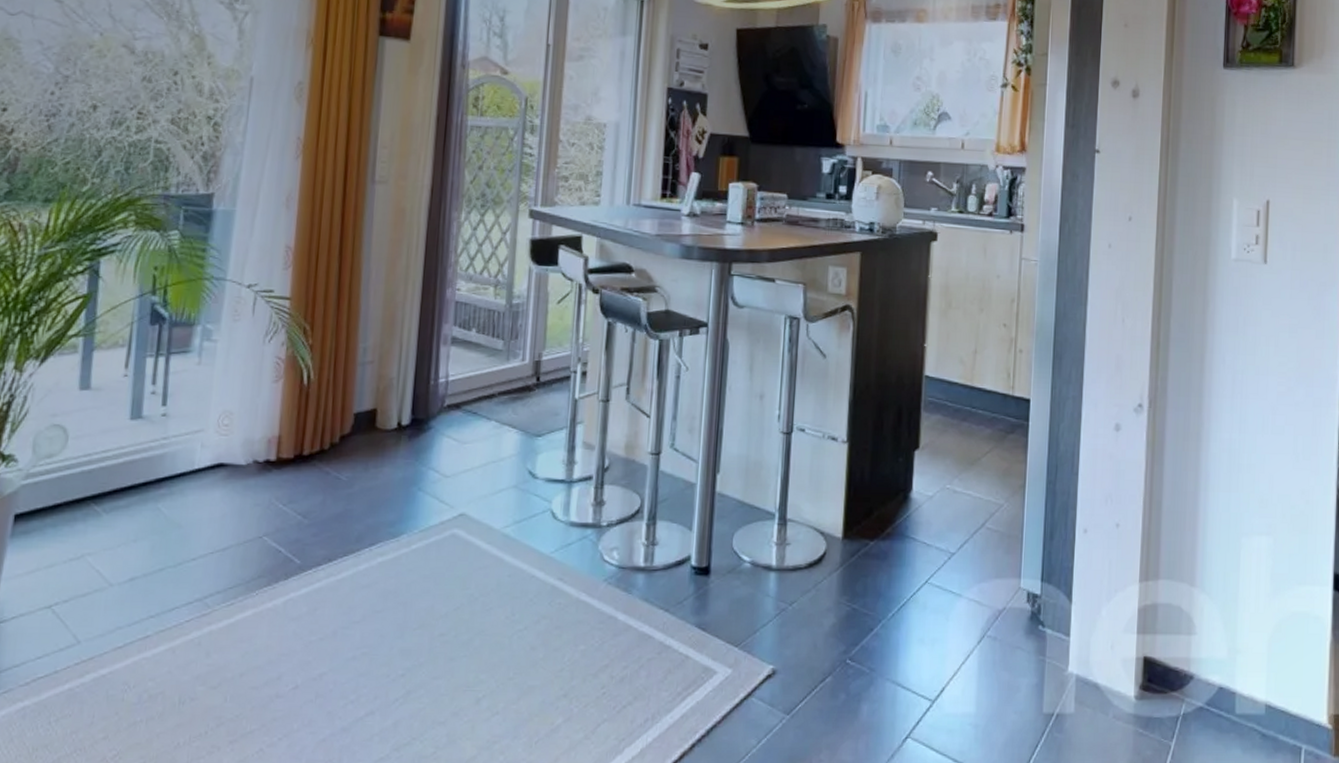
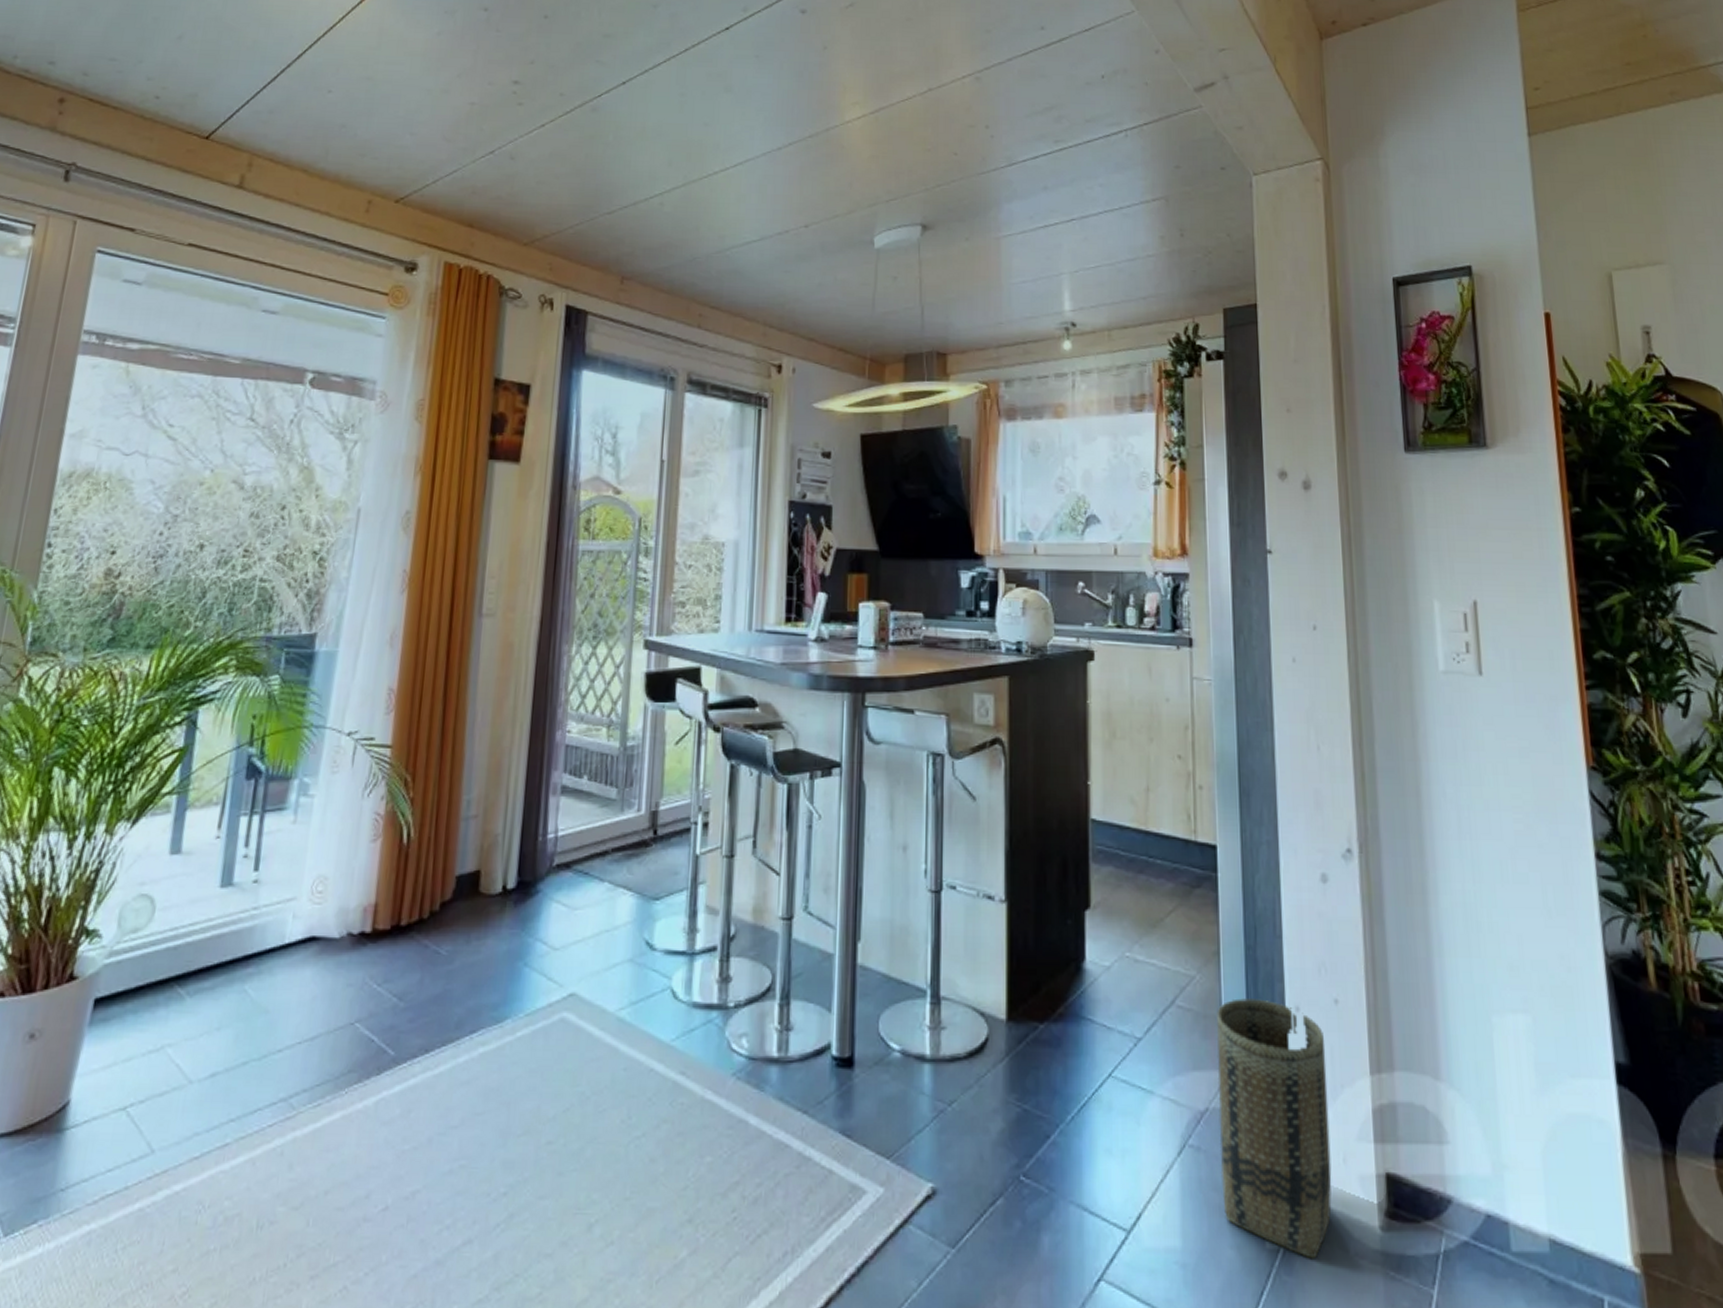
basket: none [1011,522,1106,721] -> present [1216,998,1332,1259]

